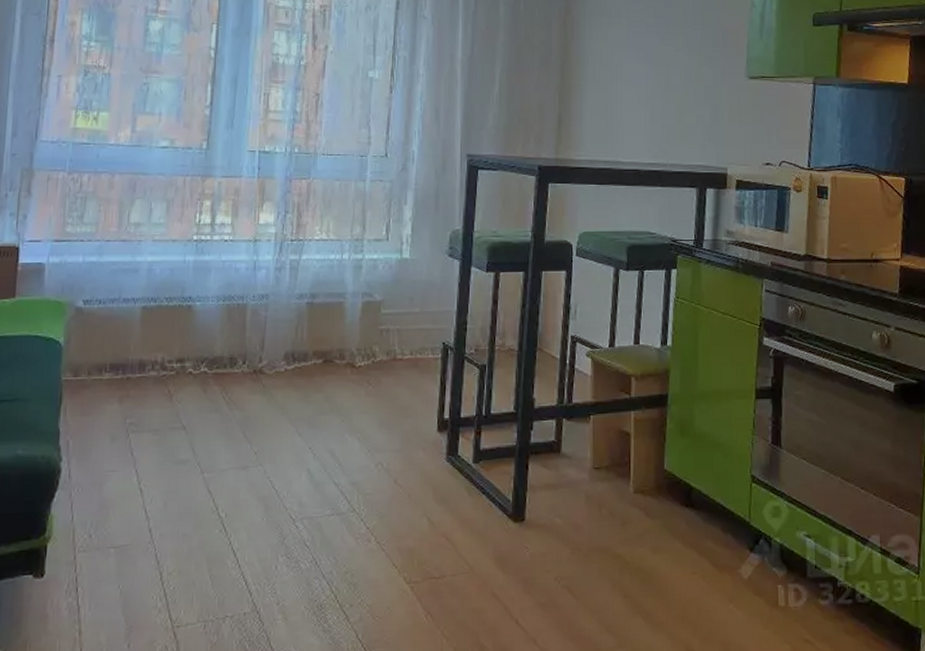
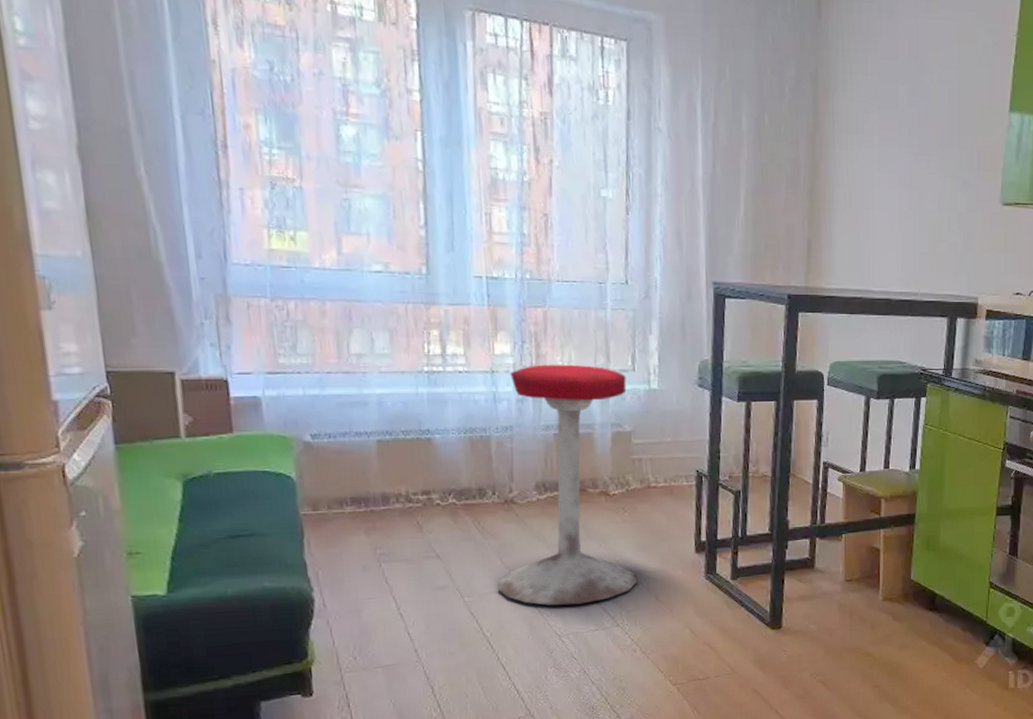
stool: none [238,233,380,486] -> present [498,364,637,606]

